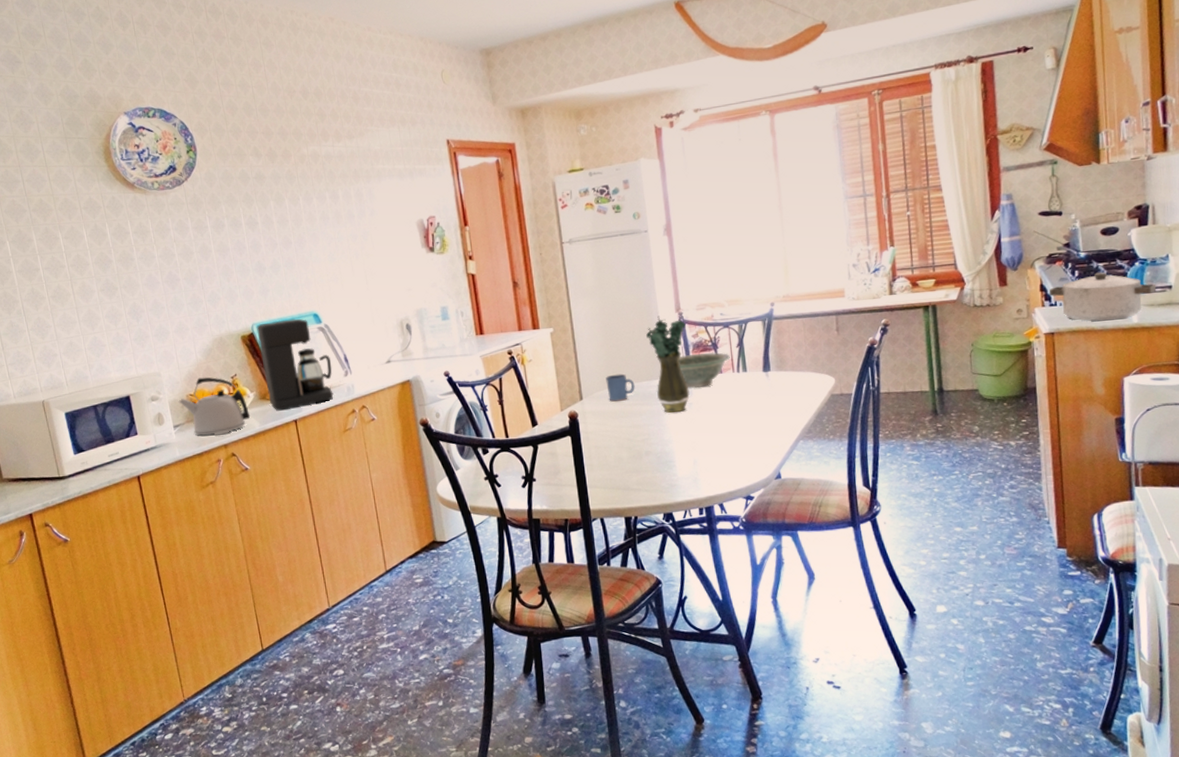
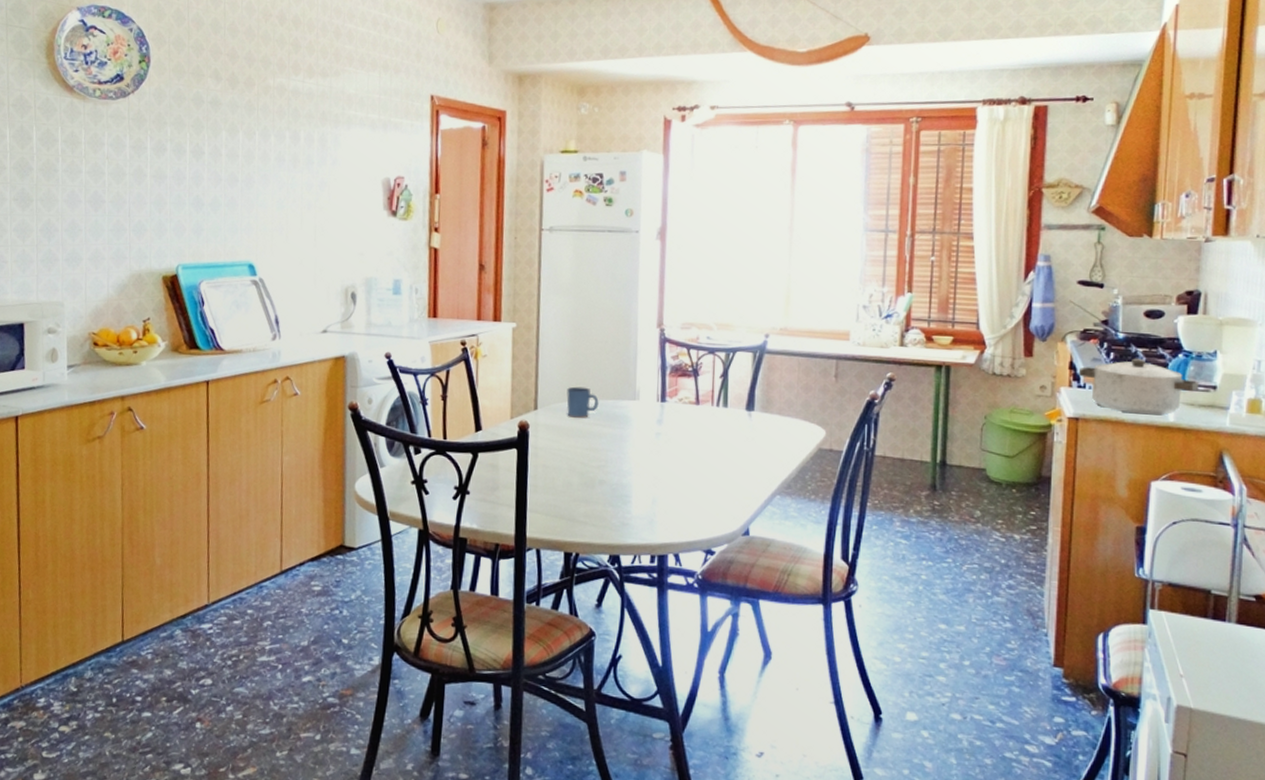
kettle: present [178,377,251,436] -> none [78,315,157,385]
coffee maker: present [256,318,334,410] -> none [181,265,260,367]
vase: present [646,316,690,413] -> none [620,328,666,441]
bowl: present [678,352,730,389] -> none [652,376,711,418]

